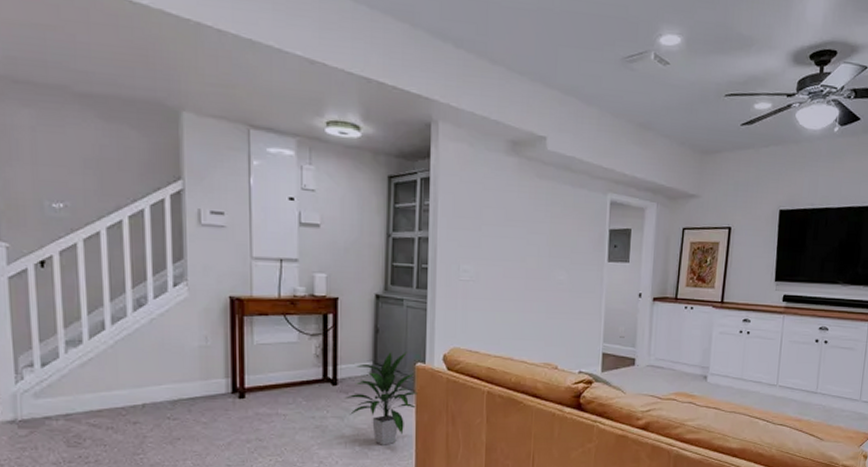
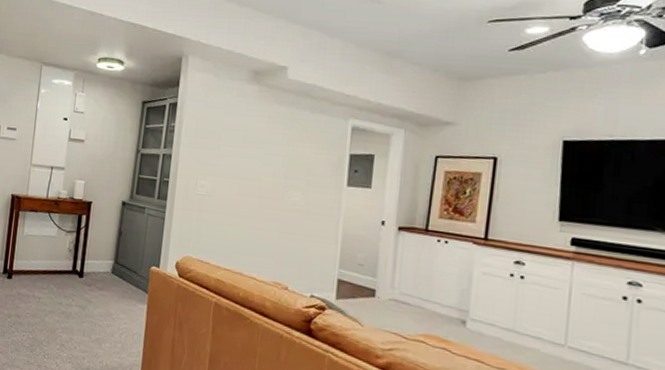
indoor plant: present [344,351,418,445] -> none [87,253,150,340]

